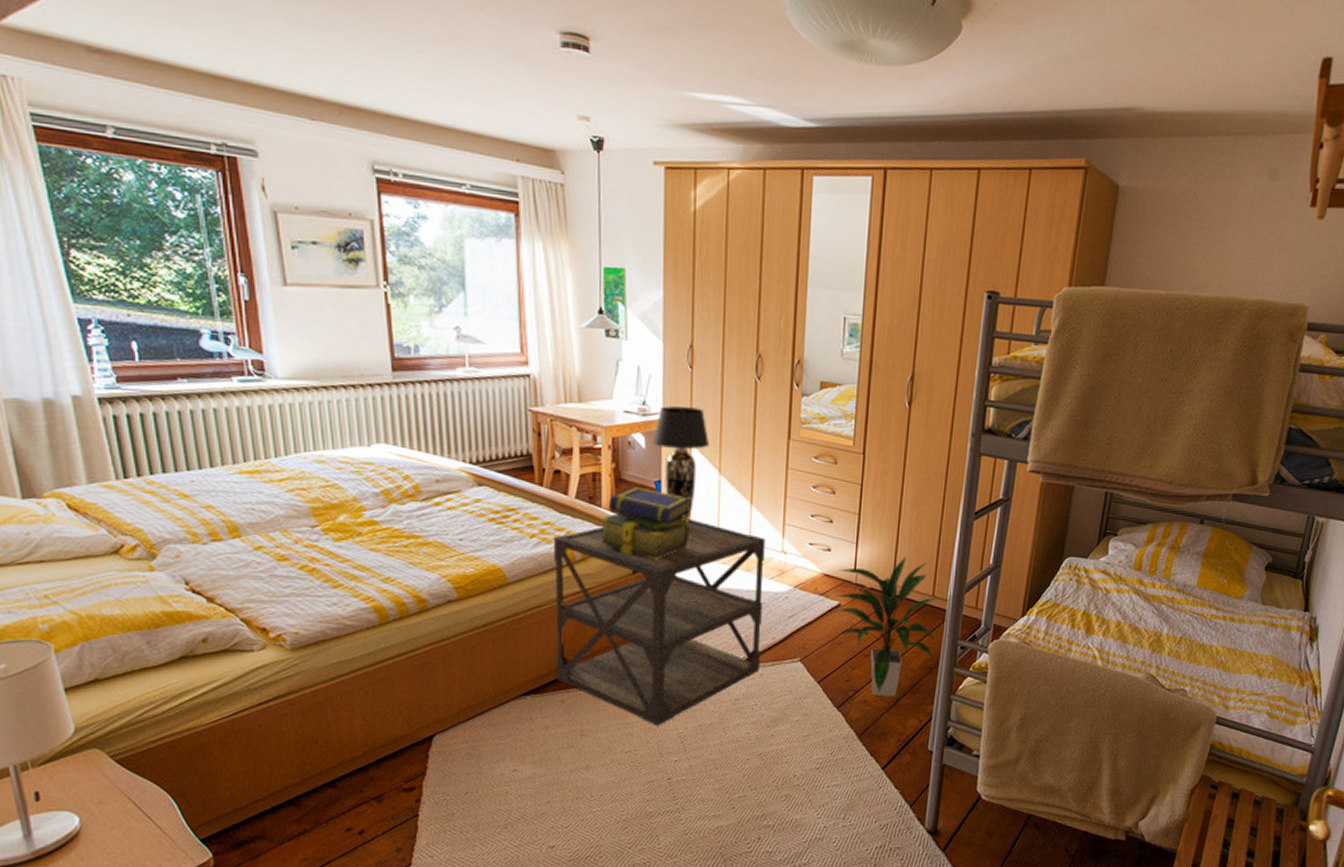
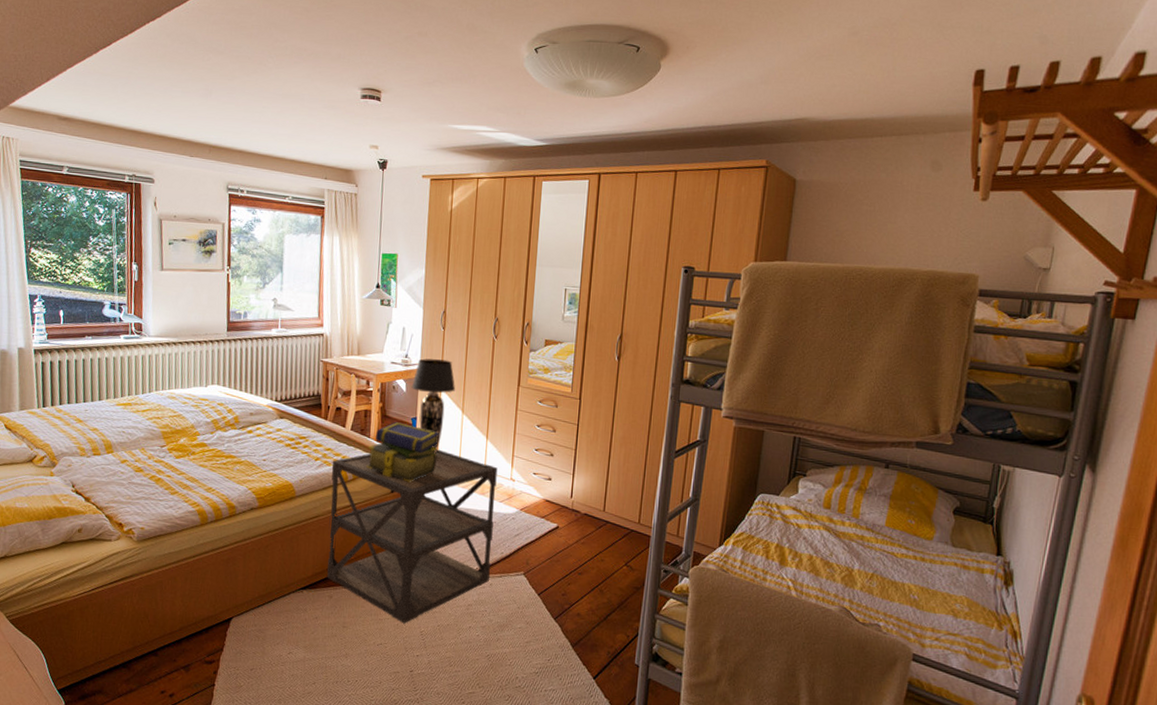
indoor plant: present [834,555,938,696] -> none [553,486,643,612]

